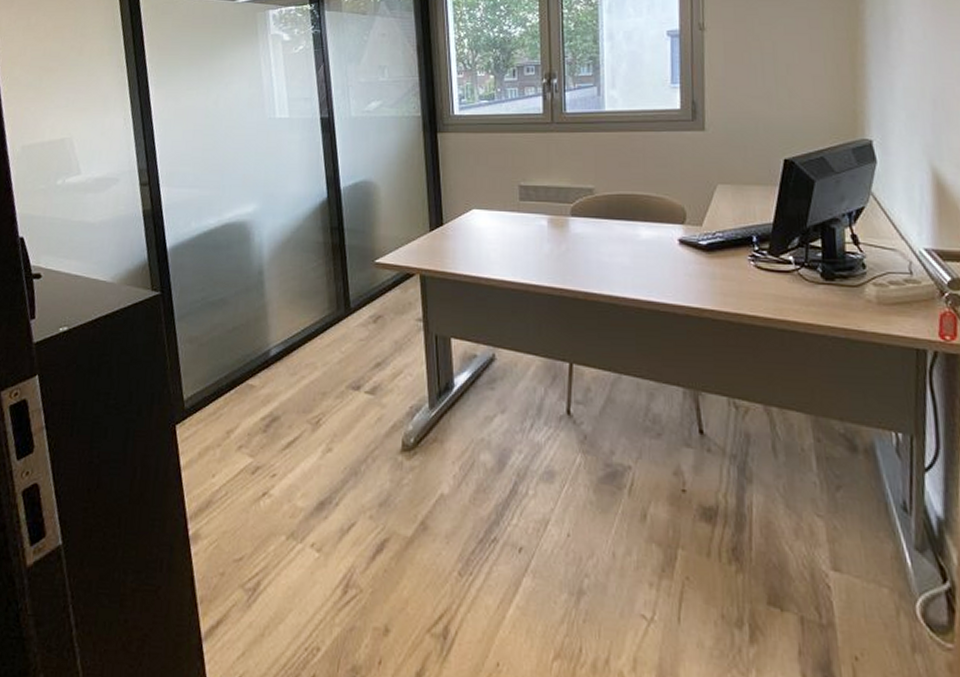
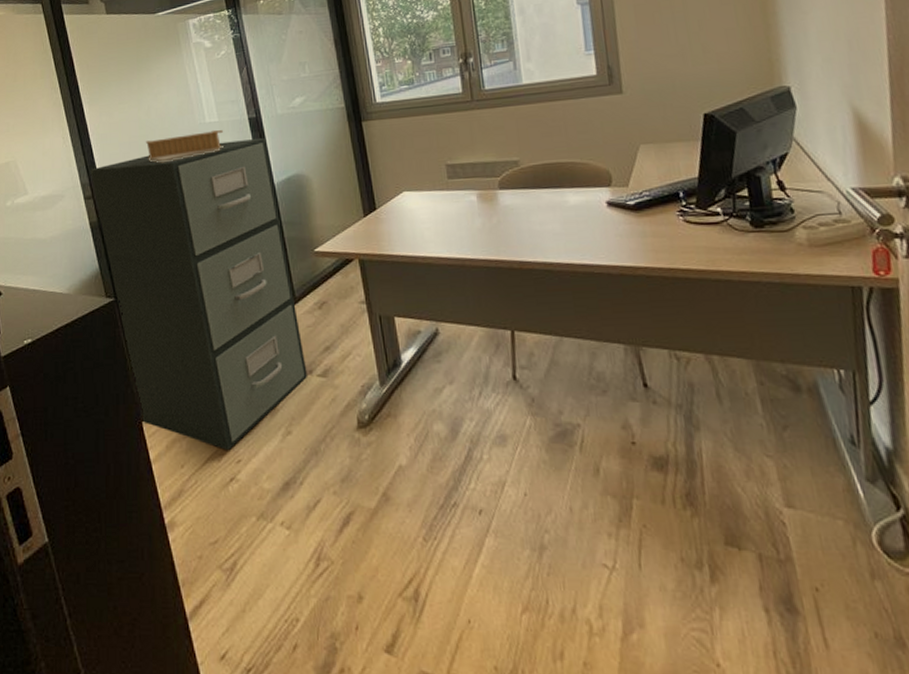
filing cabinet: none [149,140,356,462] -> present [90,138,309,450]
architectural model: none [211,126,293,156] -> present [146,129,223,163]

